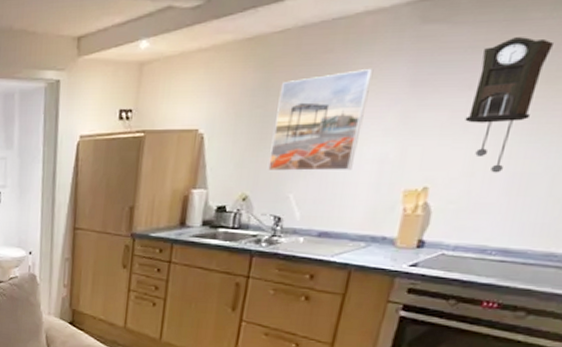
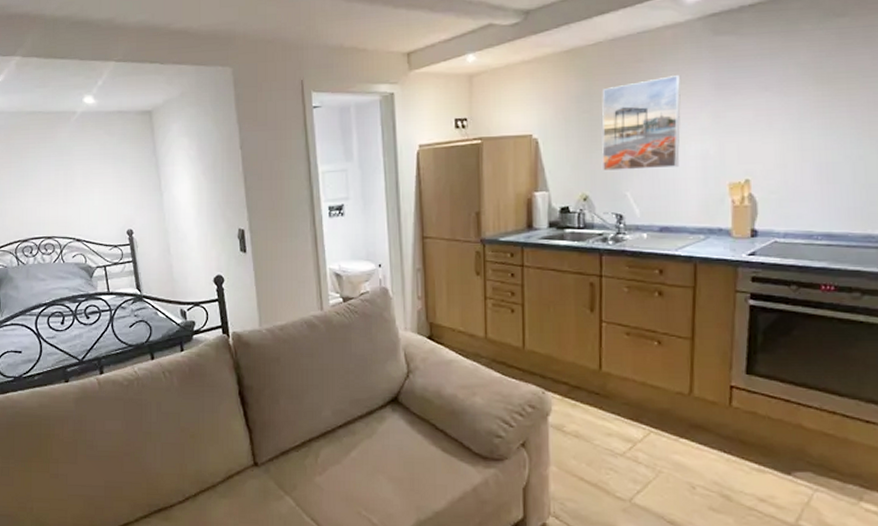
pendulum clock: present [465,37,555,173] -> none [768,45,827,164]

